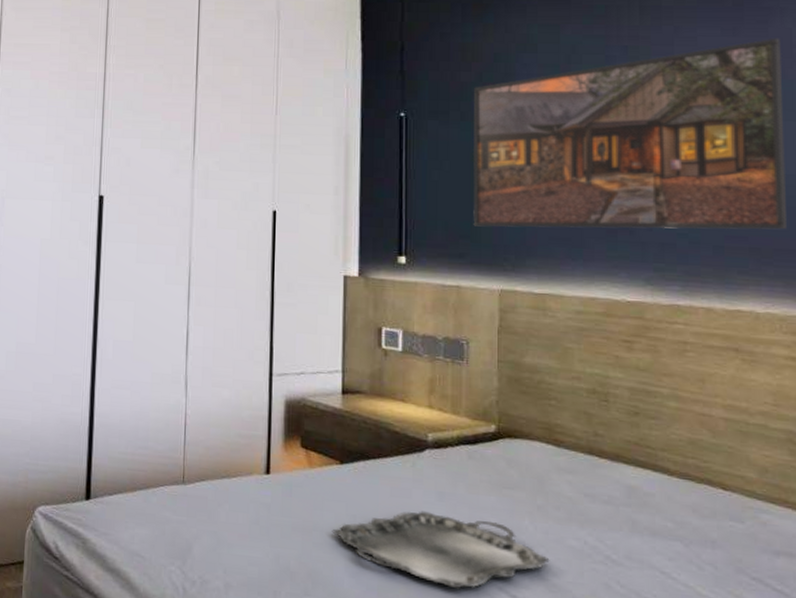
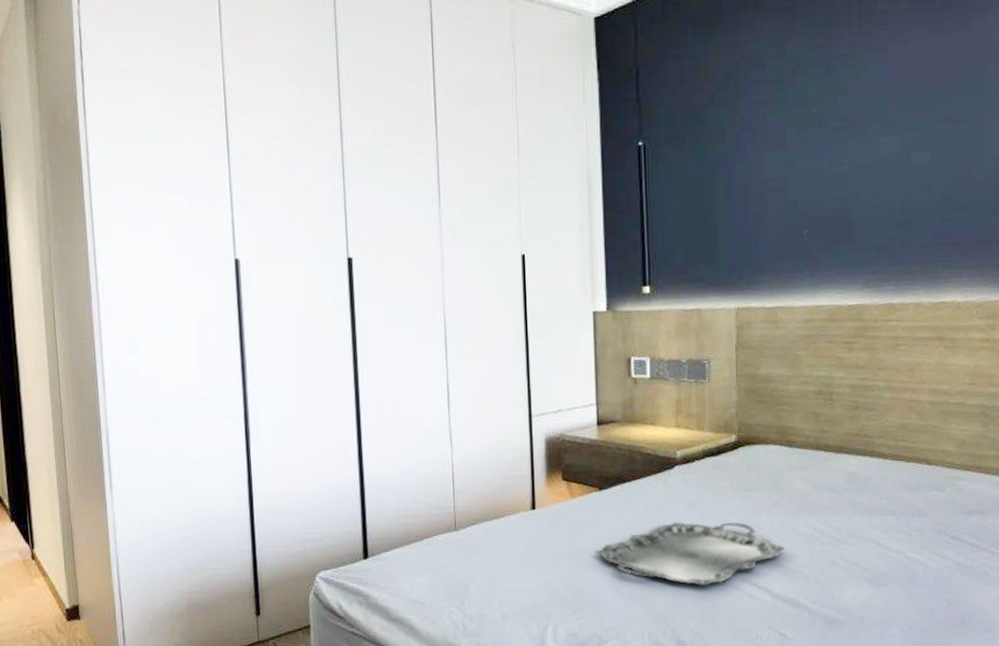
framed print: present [472,38,787,230] -> none [706,35,985,249]

